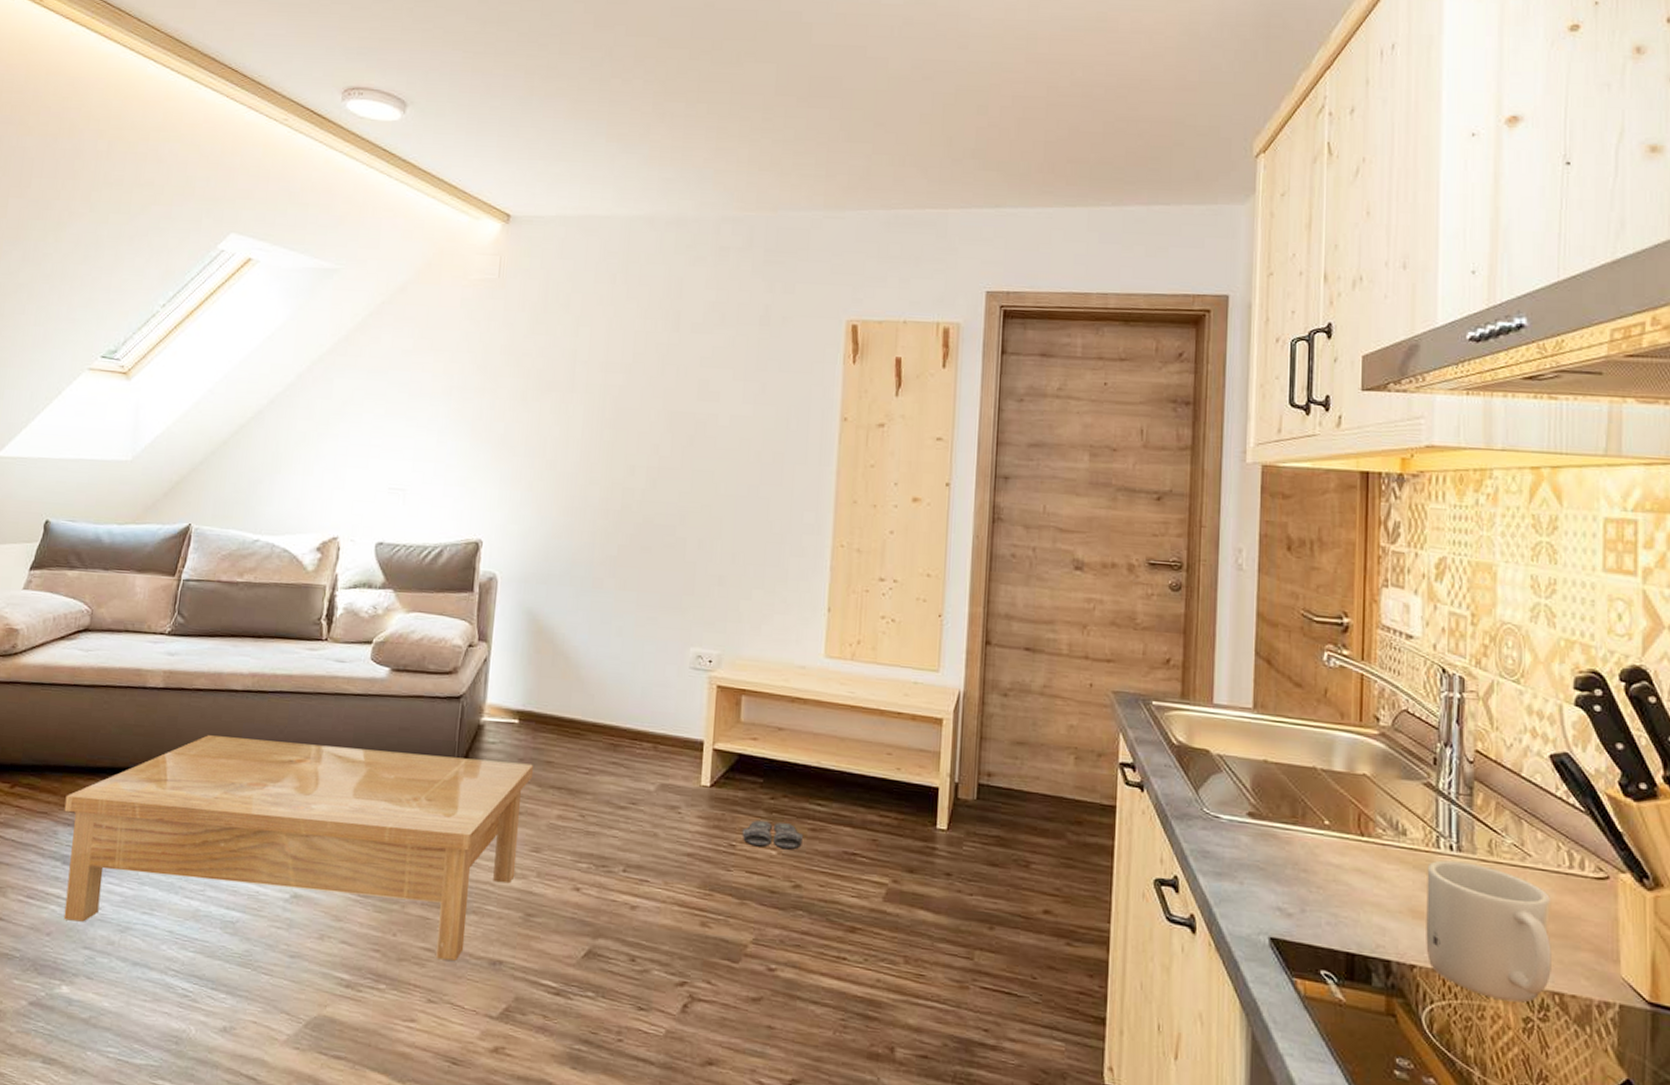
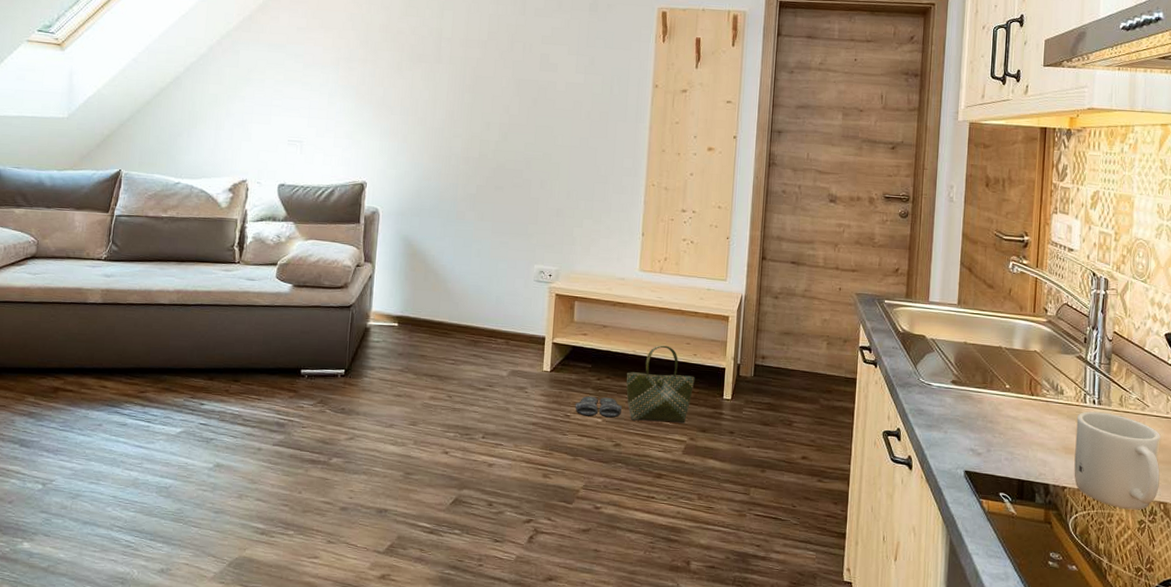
coffee table: present [63,735,534,961] -> none [20,340,411,511]
shopping bag: none [808,755,899,860] -> present [626,345,695,423]

